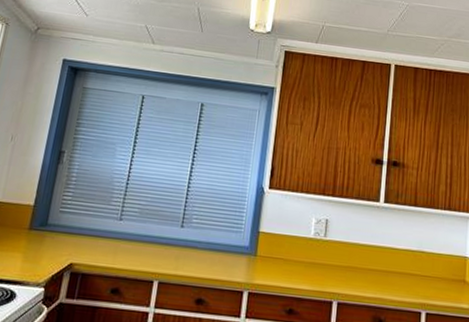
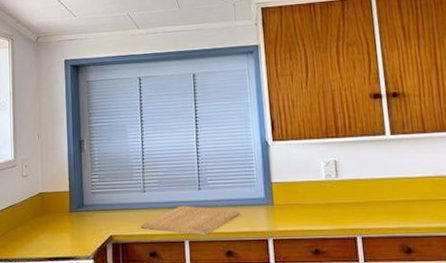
chopping board: none [107,241,220,278] -> present [140,205,240,236]

